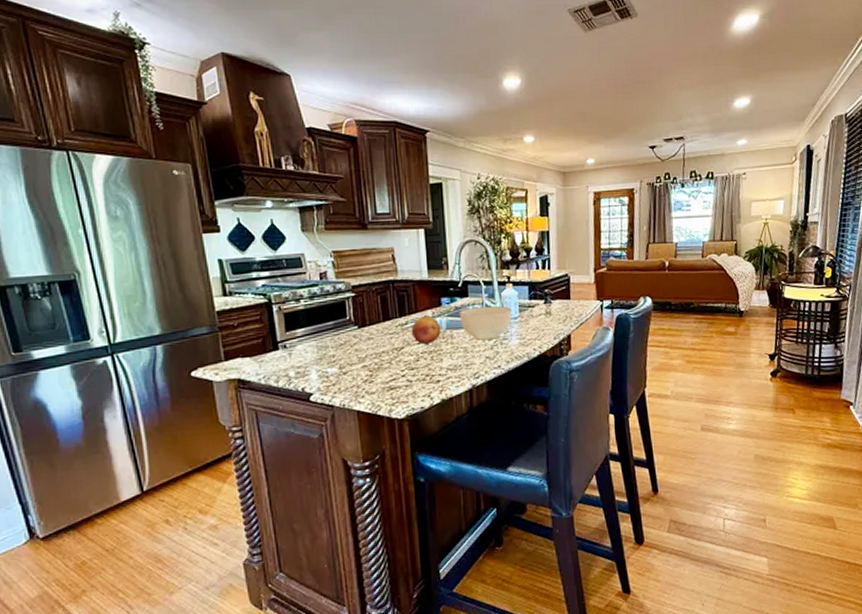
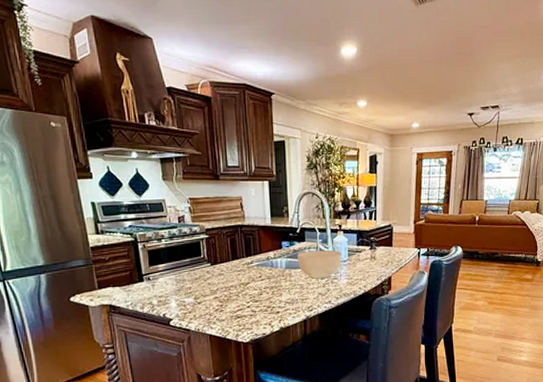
fruit: present [411,315,441,344] -> none [255,256,281,281]

